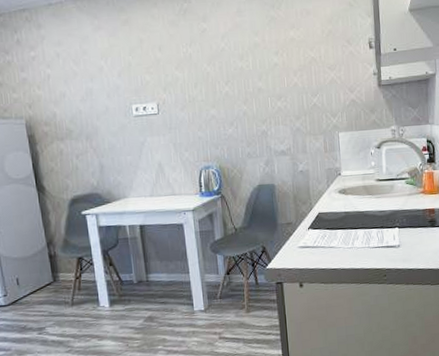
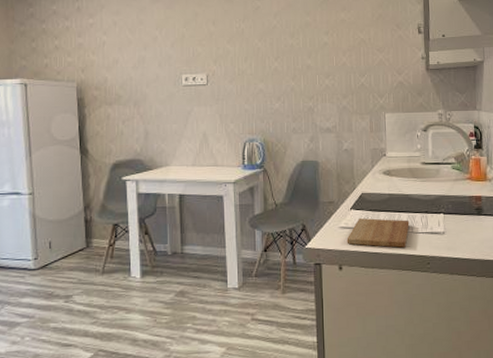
cutting board: none [306,236,366,263] -> present [346,218,410,248]

